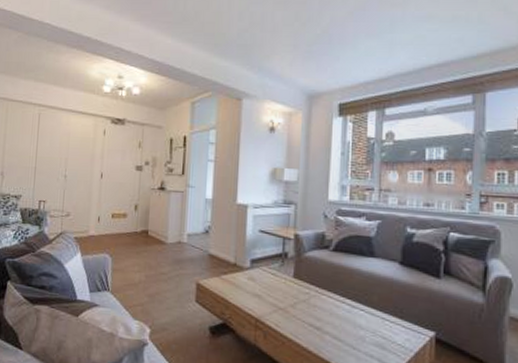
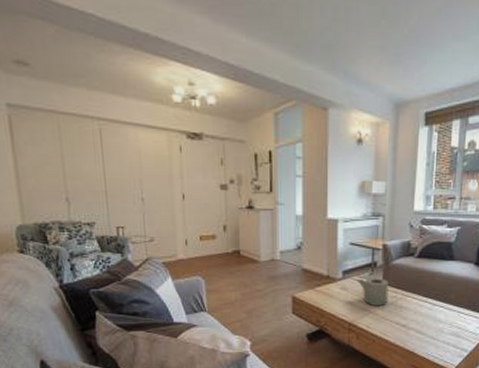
toilet paper roll: none [265,270,301,302] -> present [356,278,389,305]

